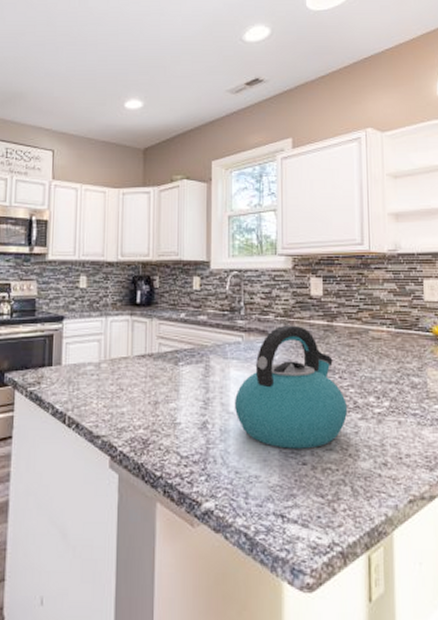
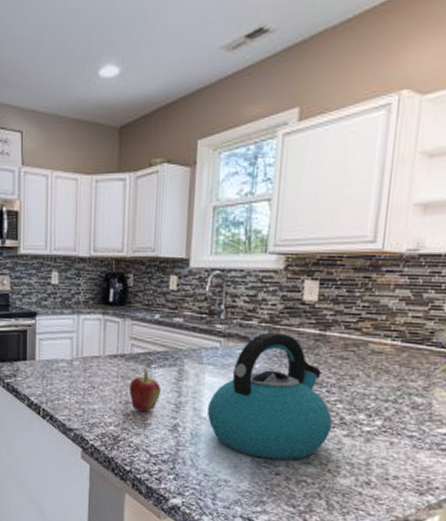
fruit: none [157,366,188,412] -> present [129,367,161,413]

